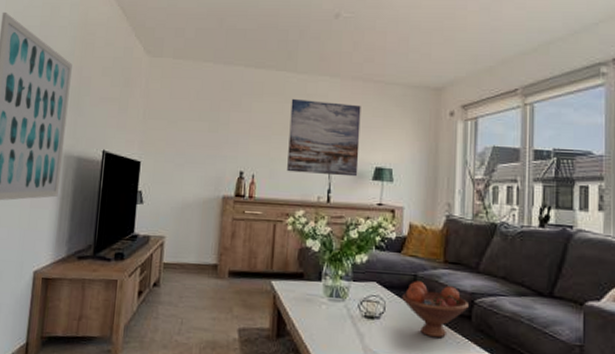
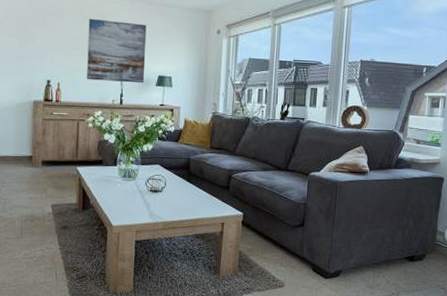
fruit bowl: present [401,281,469,338] -> none [178,162,228,204]

